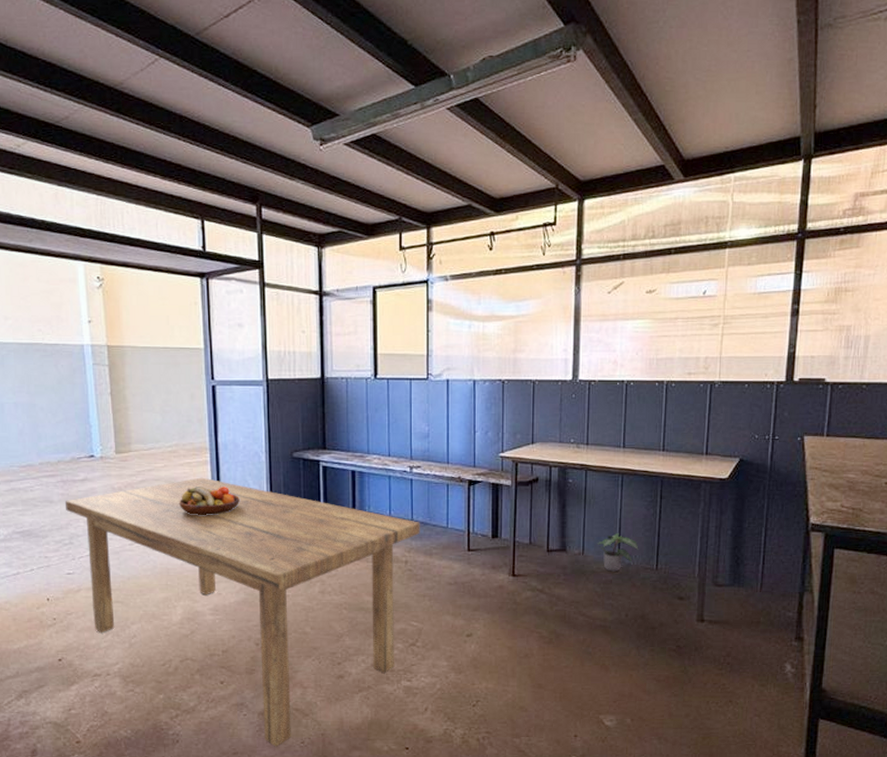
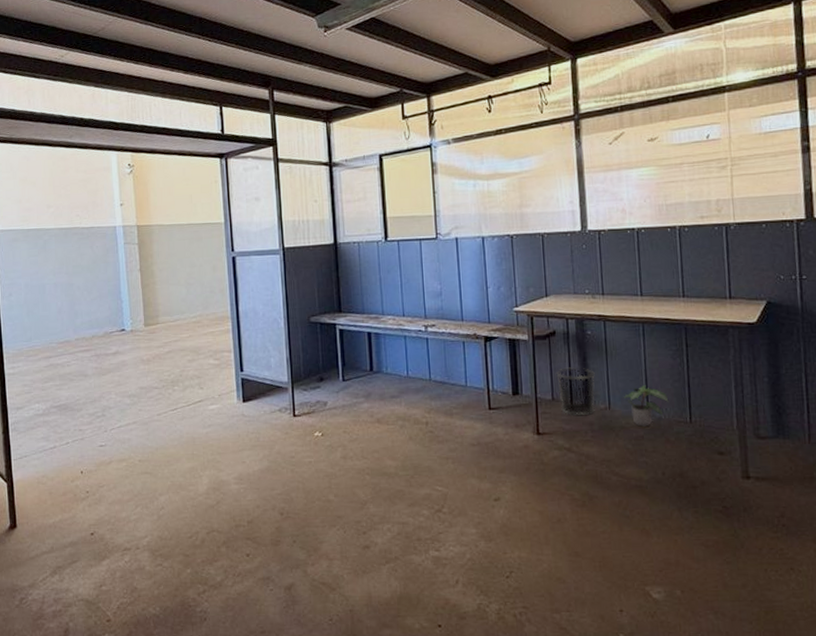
dining table: present [66,477,420,747] -> none [99,345,439,625]
fruit bowl: present [178,485,240,515] -> none [203,354,261,383]
waste bin: none [535,513,572,560] -> present [556,367,595,416]

